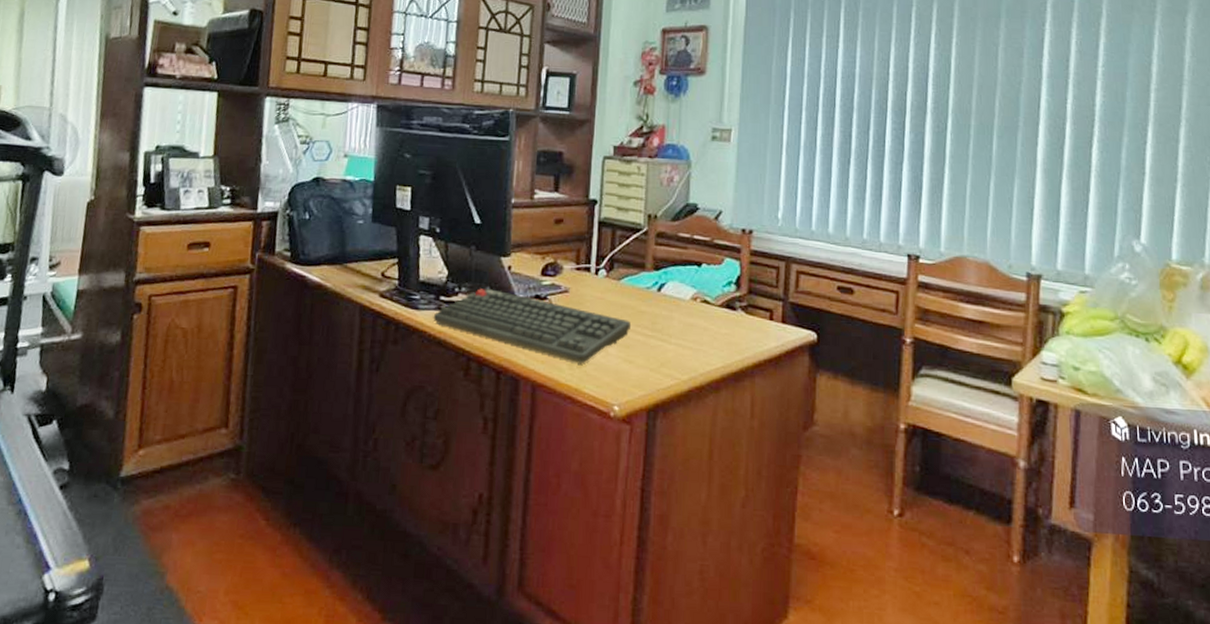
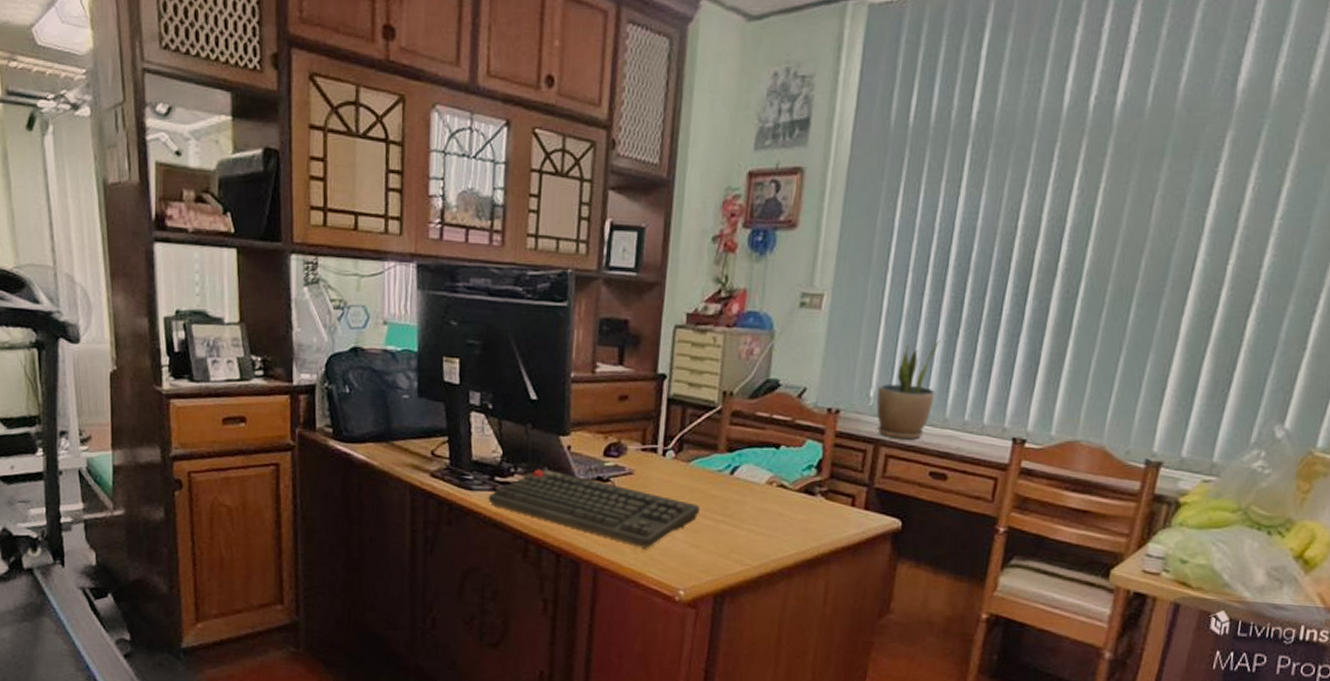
potted plant: none [785,168,835,257] -> present [876,339,941,440]

